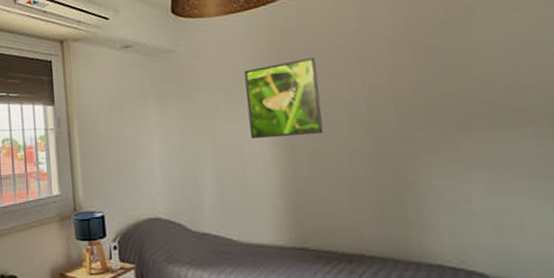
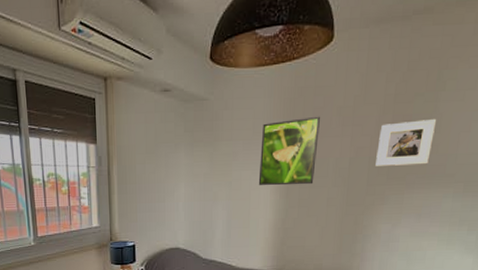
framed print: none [398,47,481,108] -> present [375,118,437,166]

